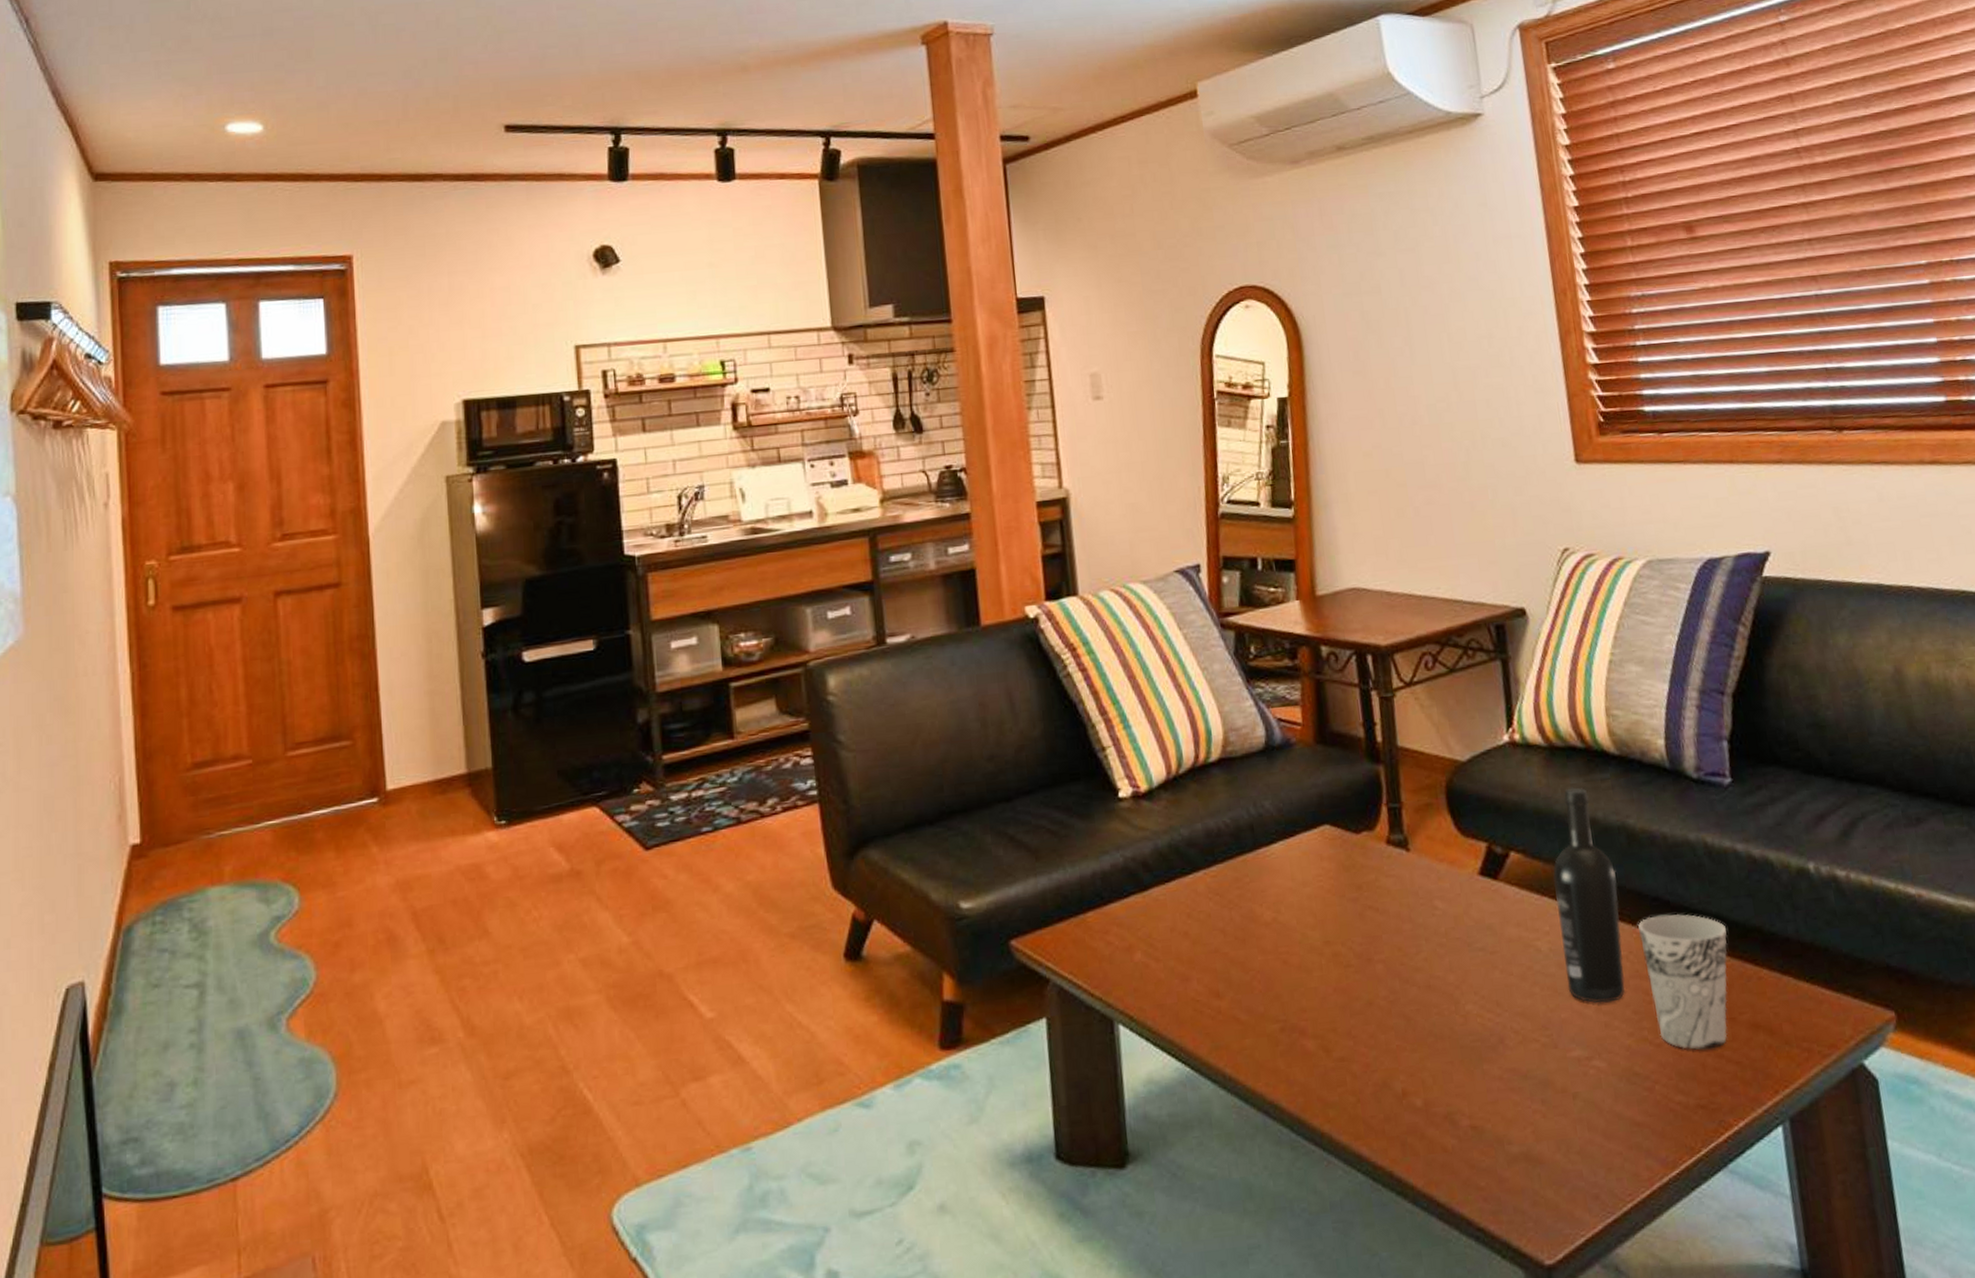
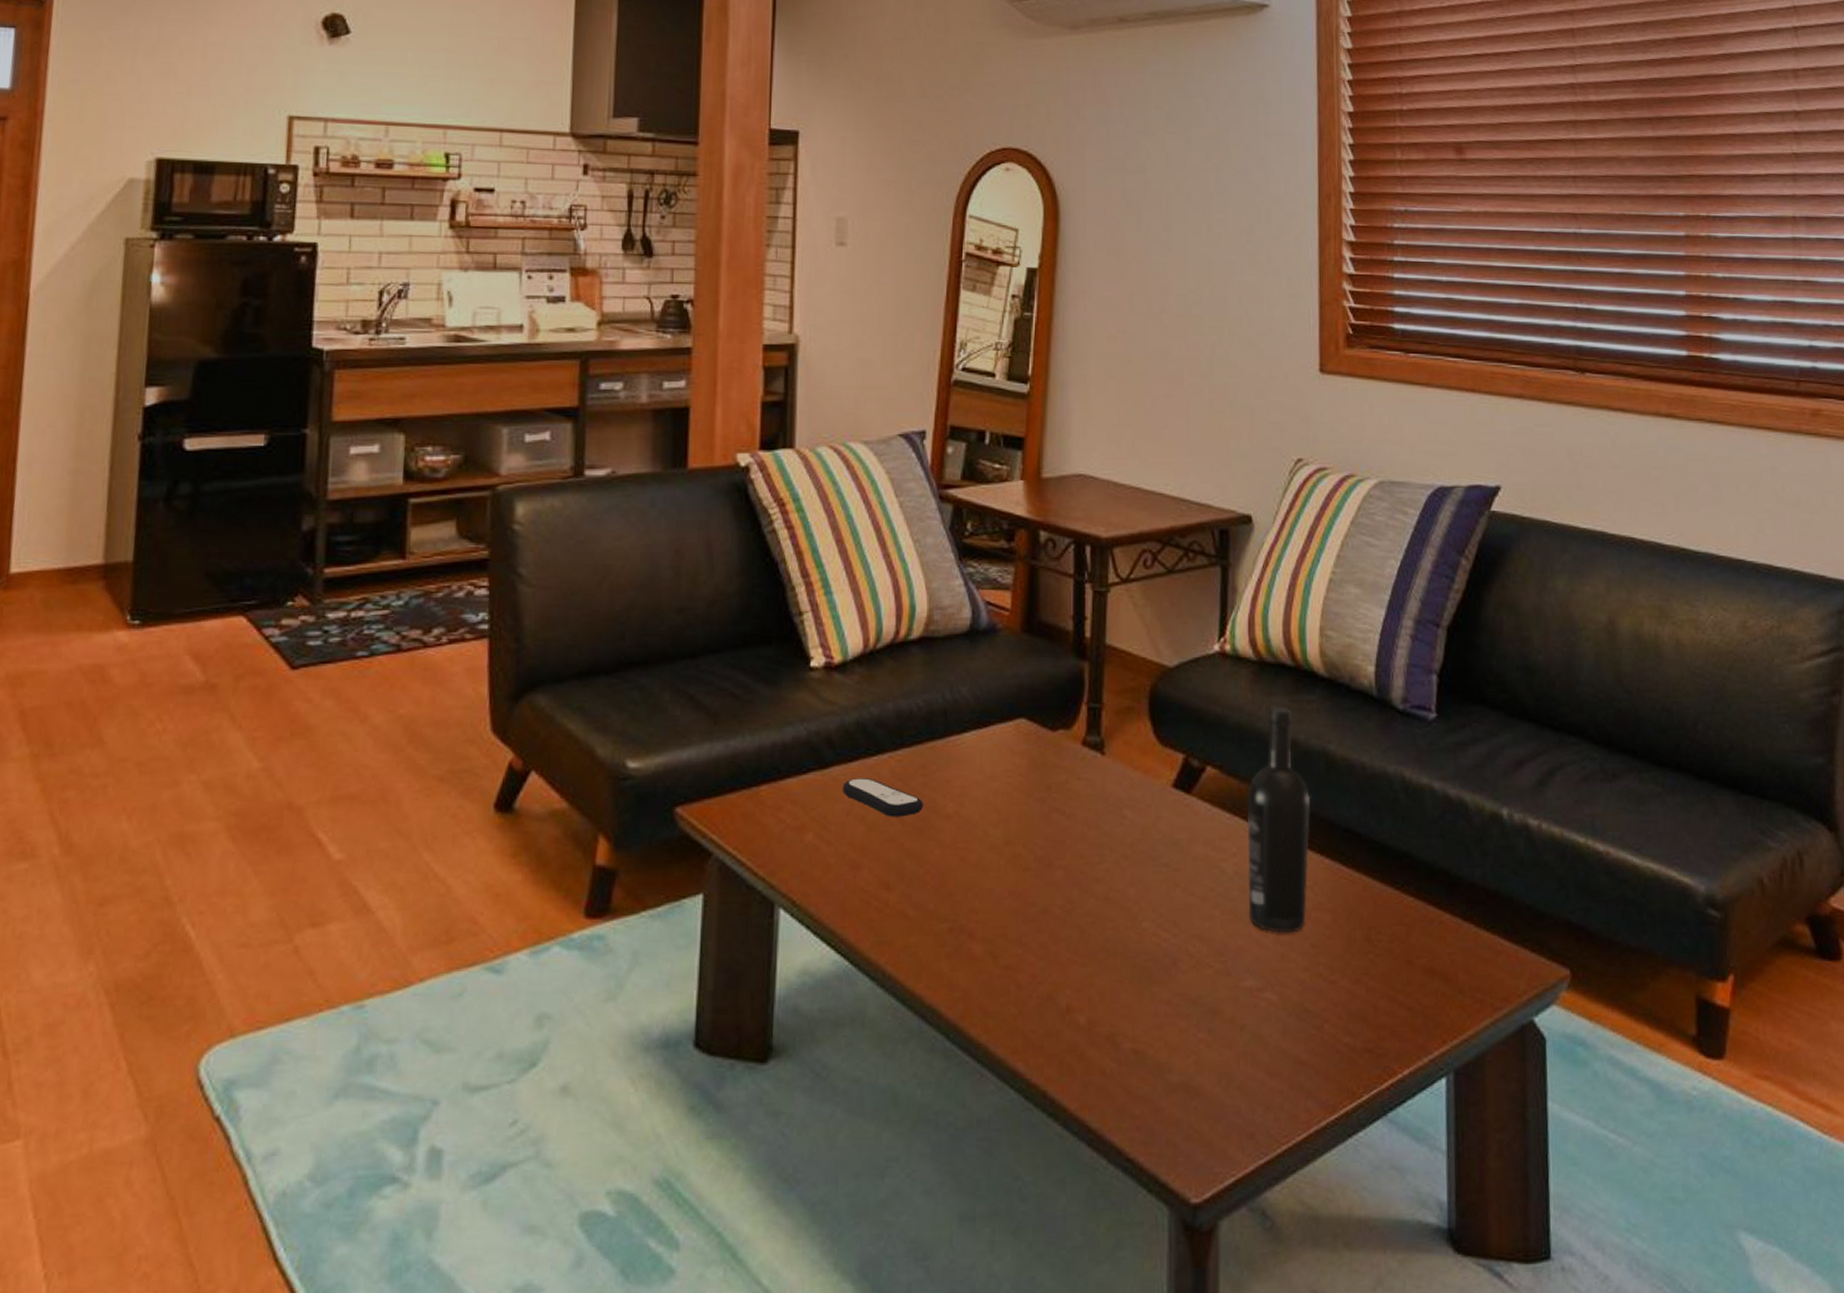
remote control: none [1163,895,1243,930] -> present [842,778,924,817]
cup: present [1637,914,1728,1050] -> none [1325,847,1414,992]

